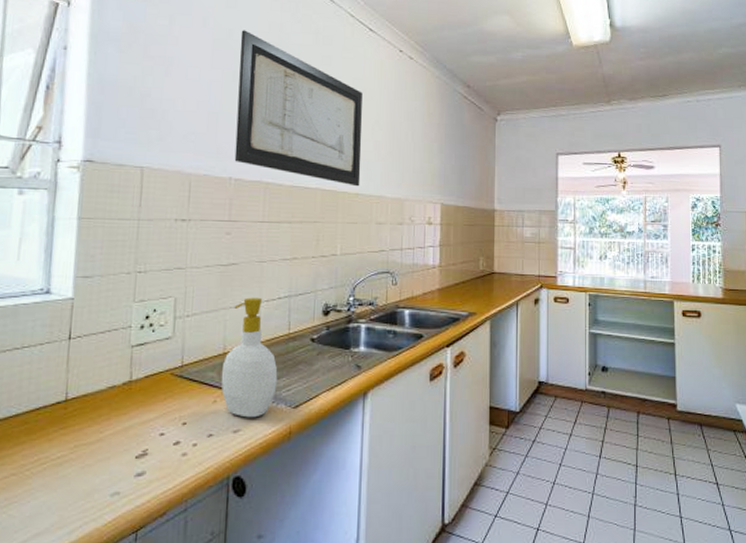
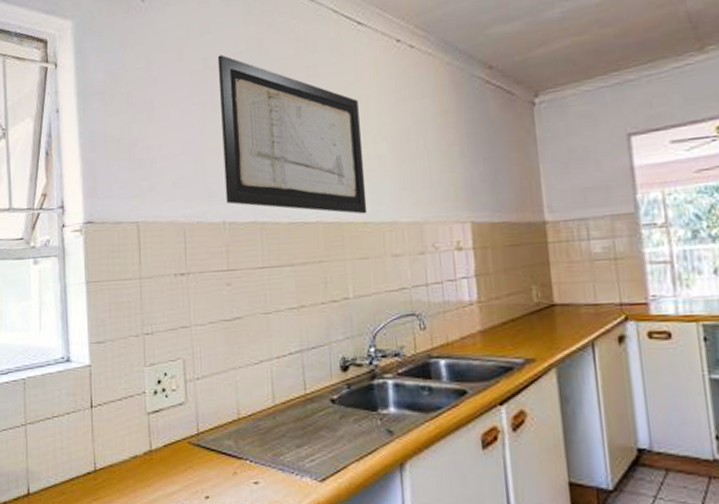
soap bottle: present [221,297,278,418] -> none [238,354,299,492]

